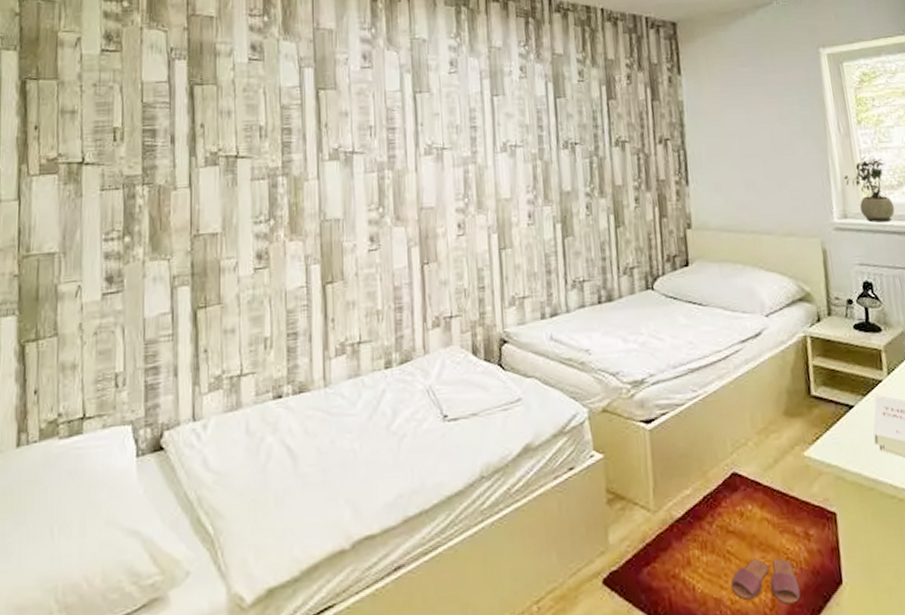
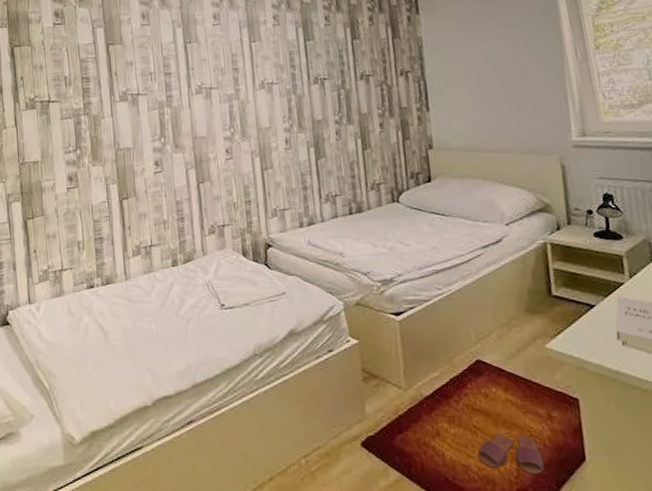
potted plant: present [843,156,895,224] -> none [582,79,636,141]

